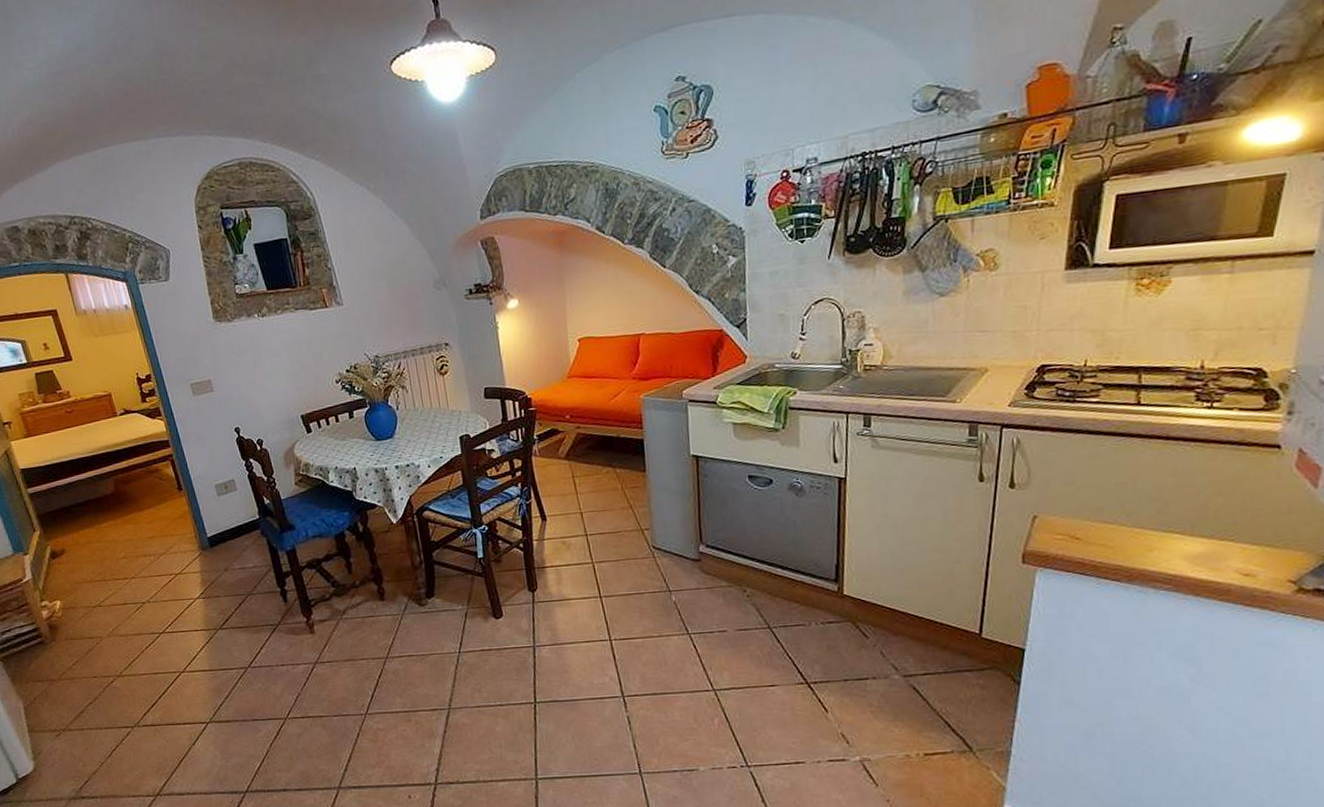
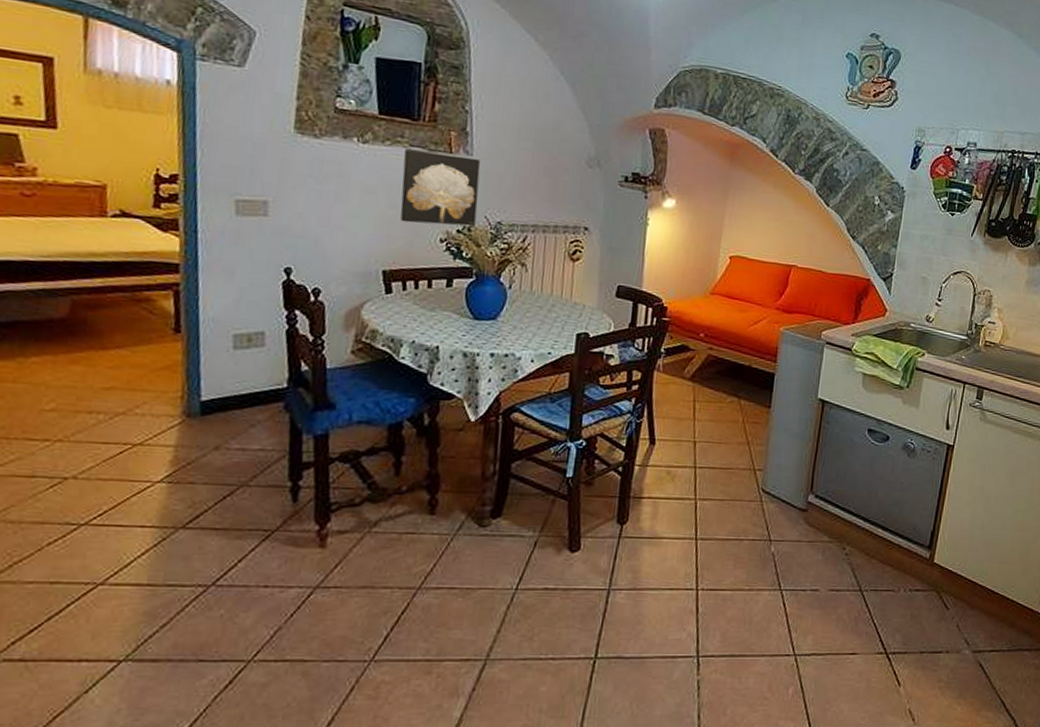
wall art: none [292,306,359,373] -> present [400,148,481,227]

